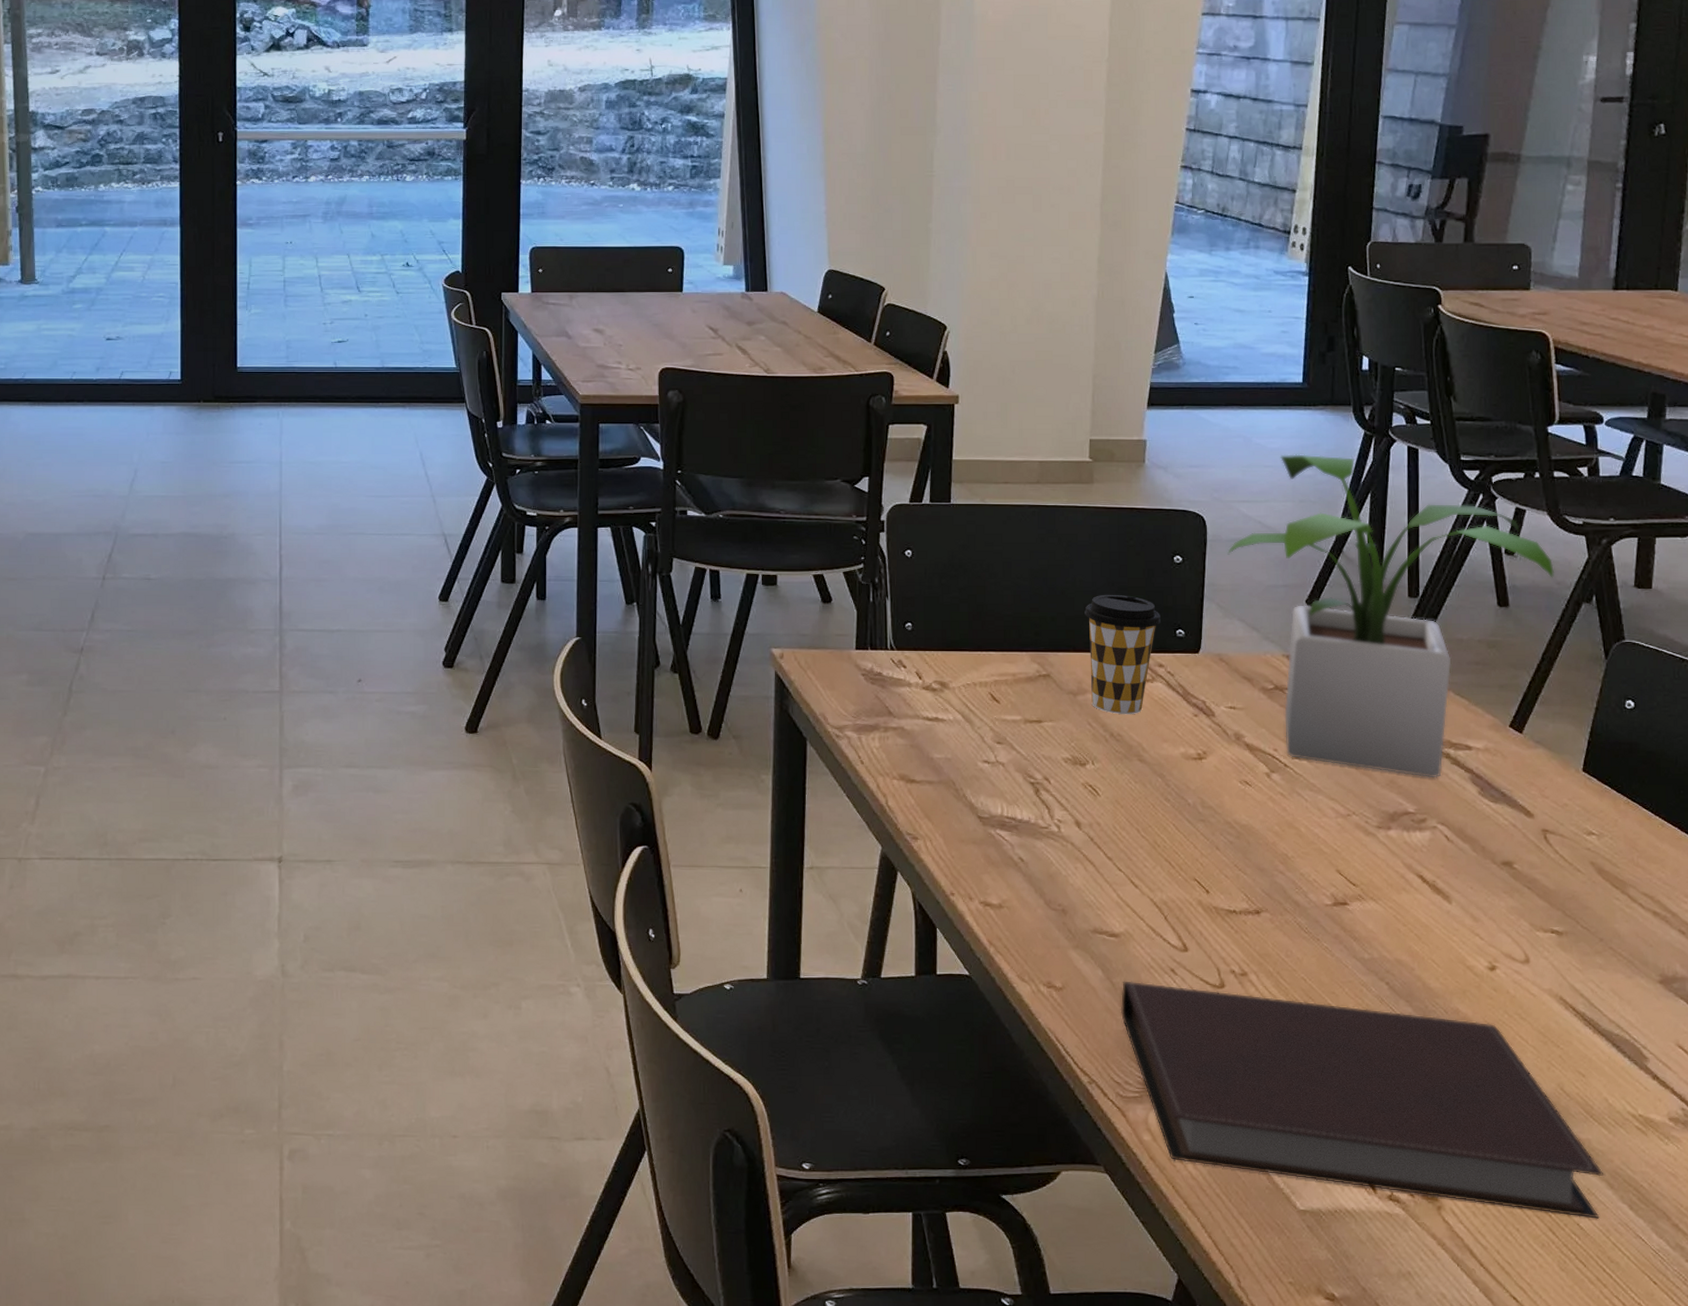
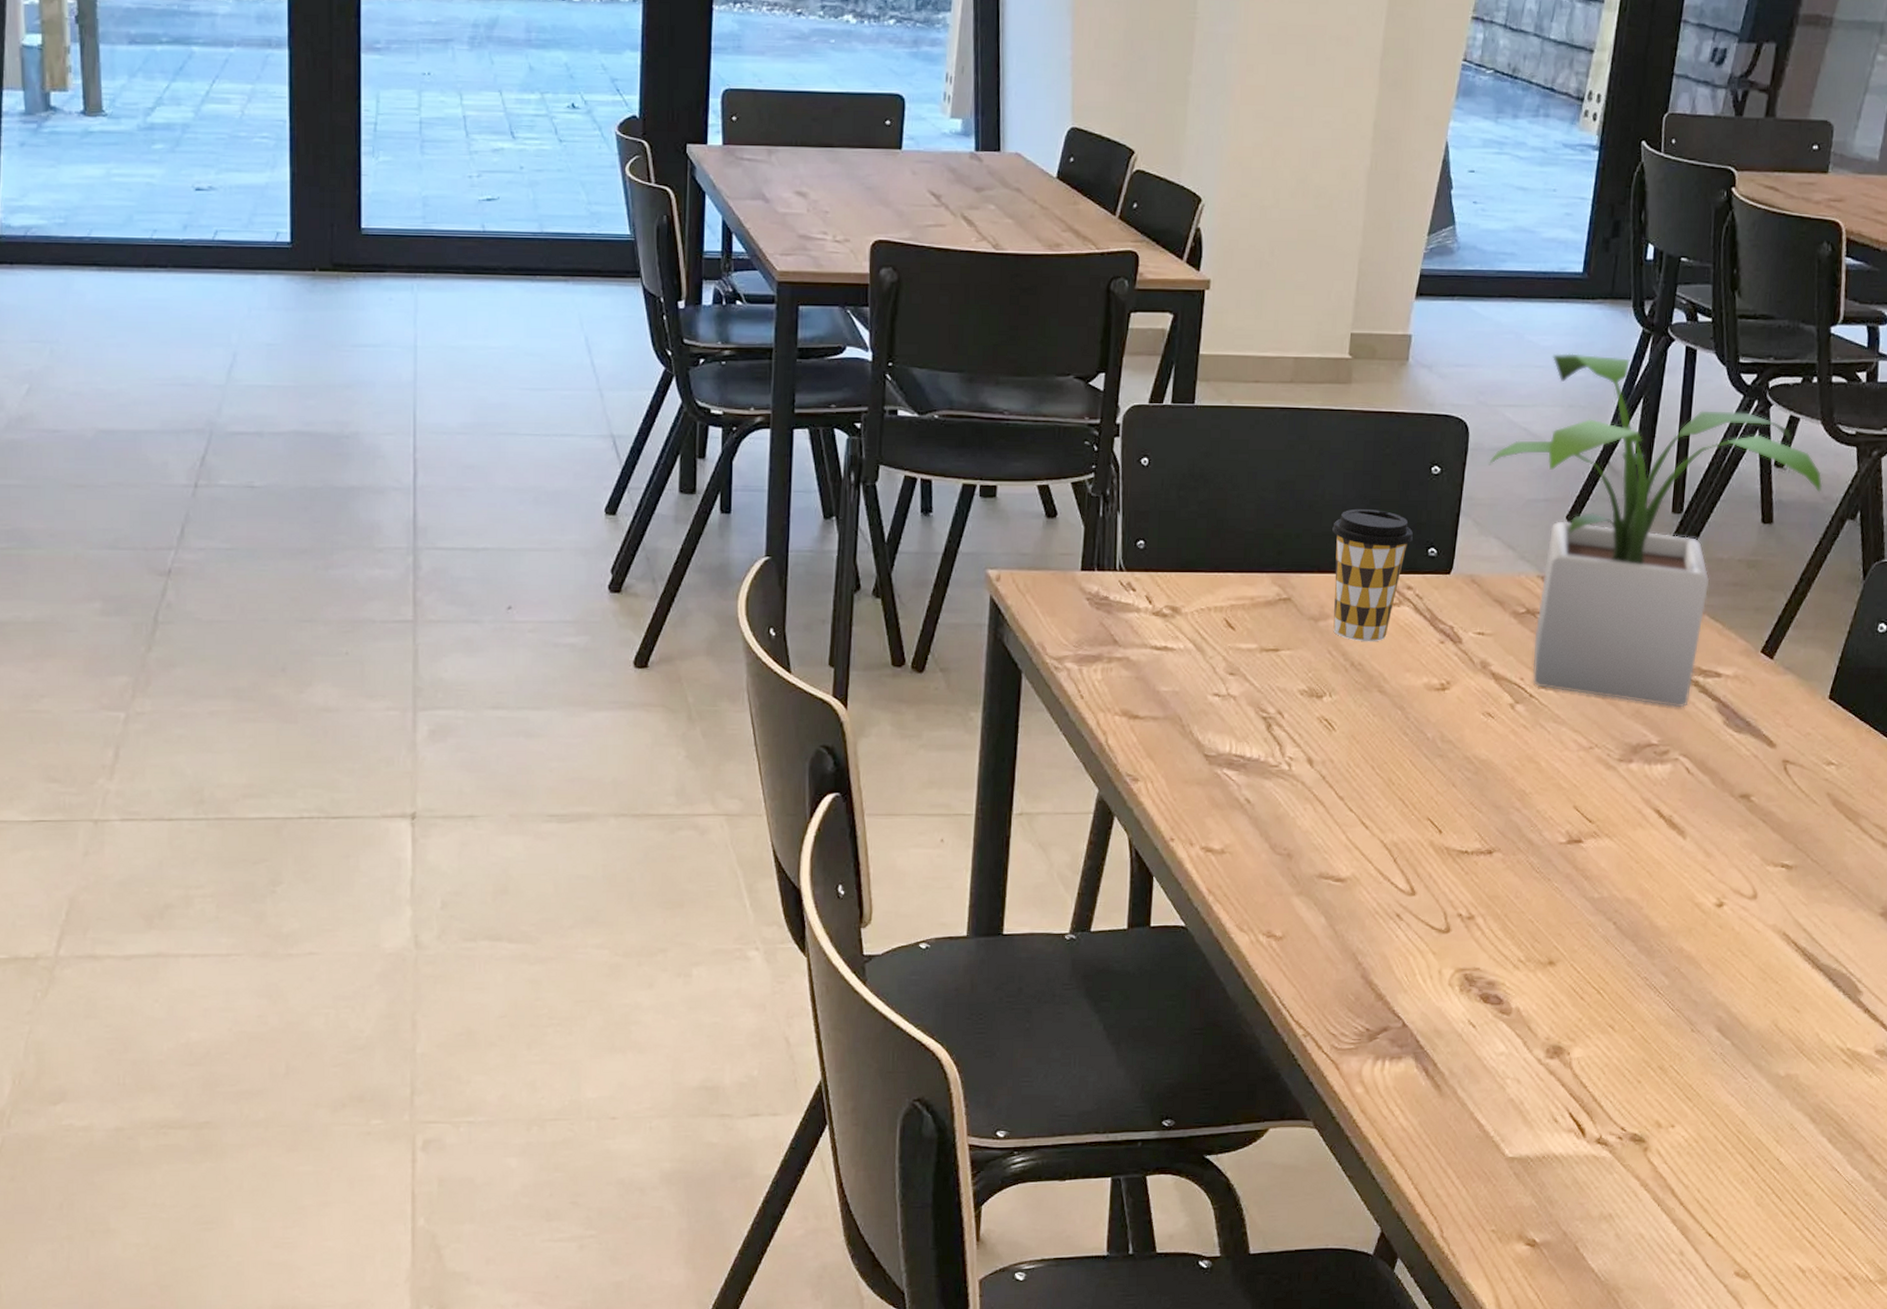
notebook: present [1120,981,1603,1219] -> none [1341,928,1807,1153]

